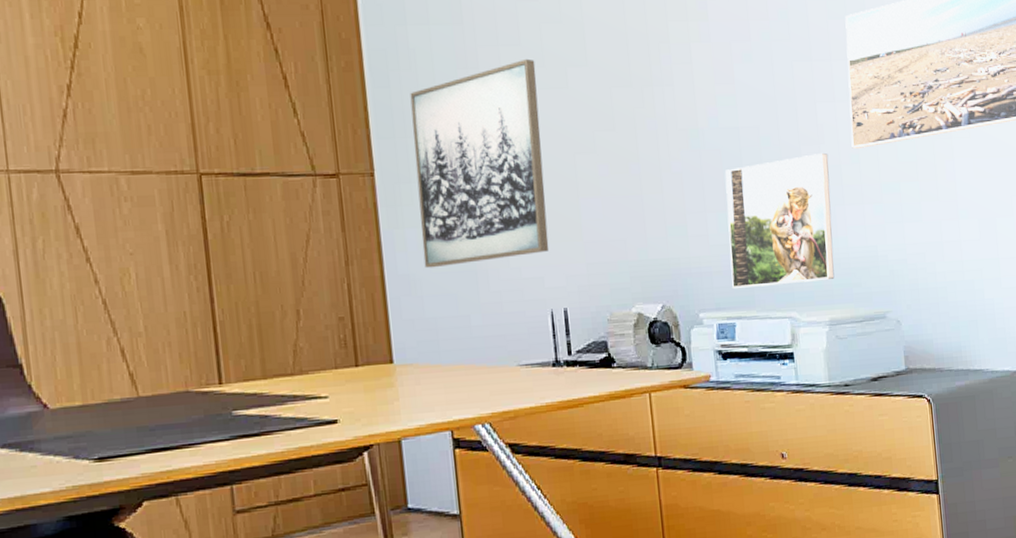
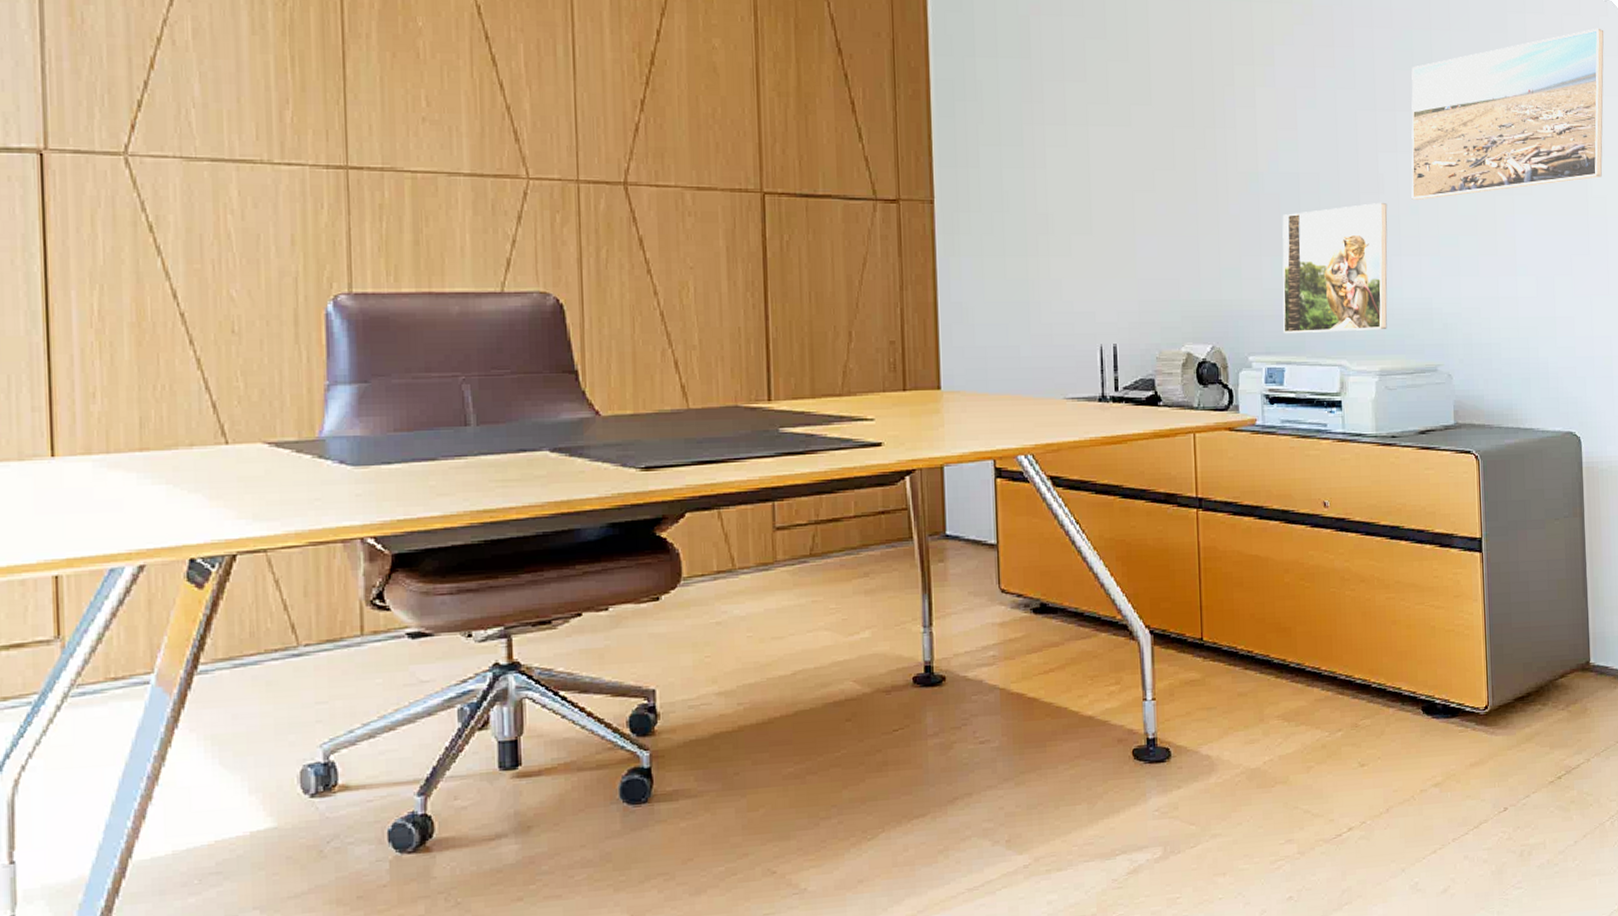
wall art: present [410,58,549,269] -> none [974,95,1103,297]

